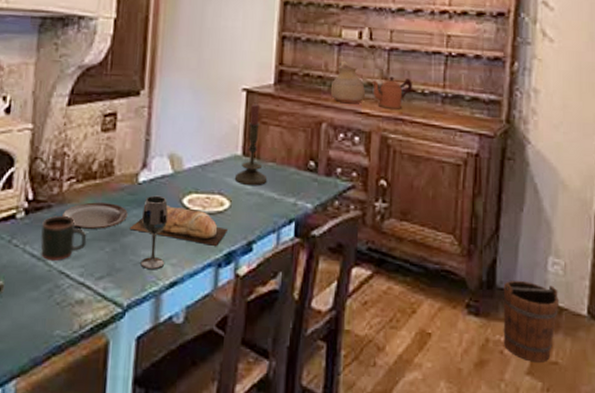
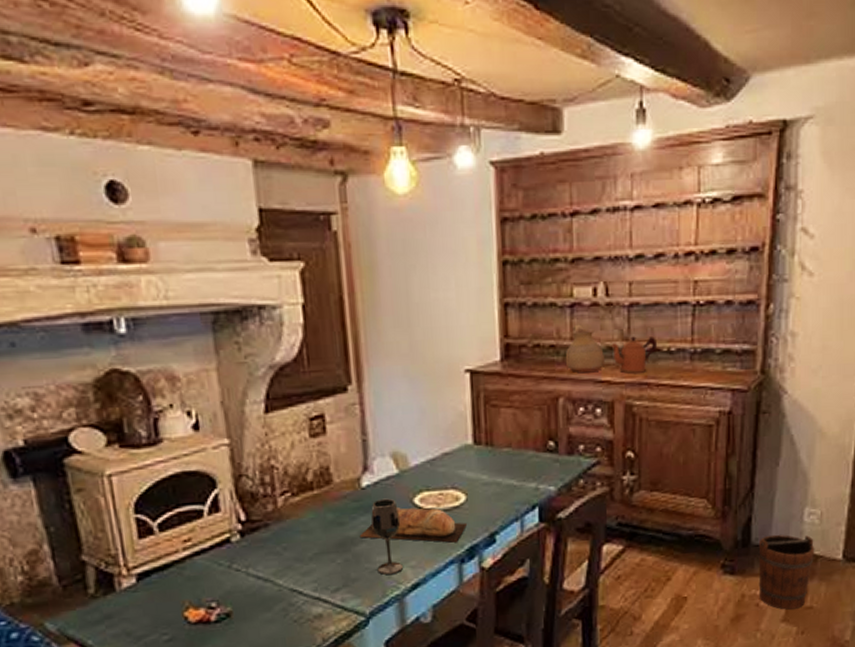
mug: present [40,216,87,262] -> none [262,533,315,581]
plate: present [63,202,128,229] -> none [283,513,355,544]
candle: present [235,102,266,186] -> none [469,384,503,476]

